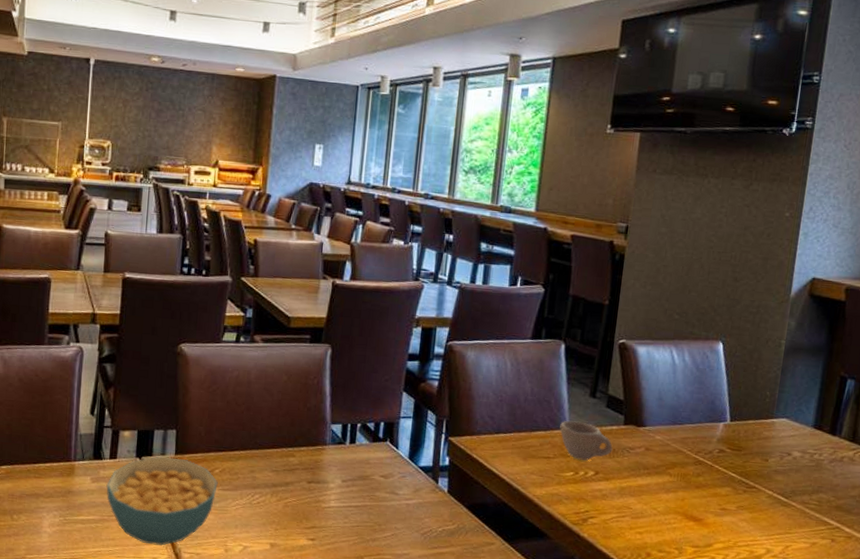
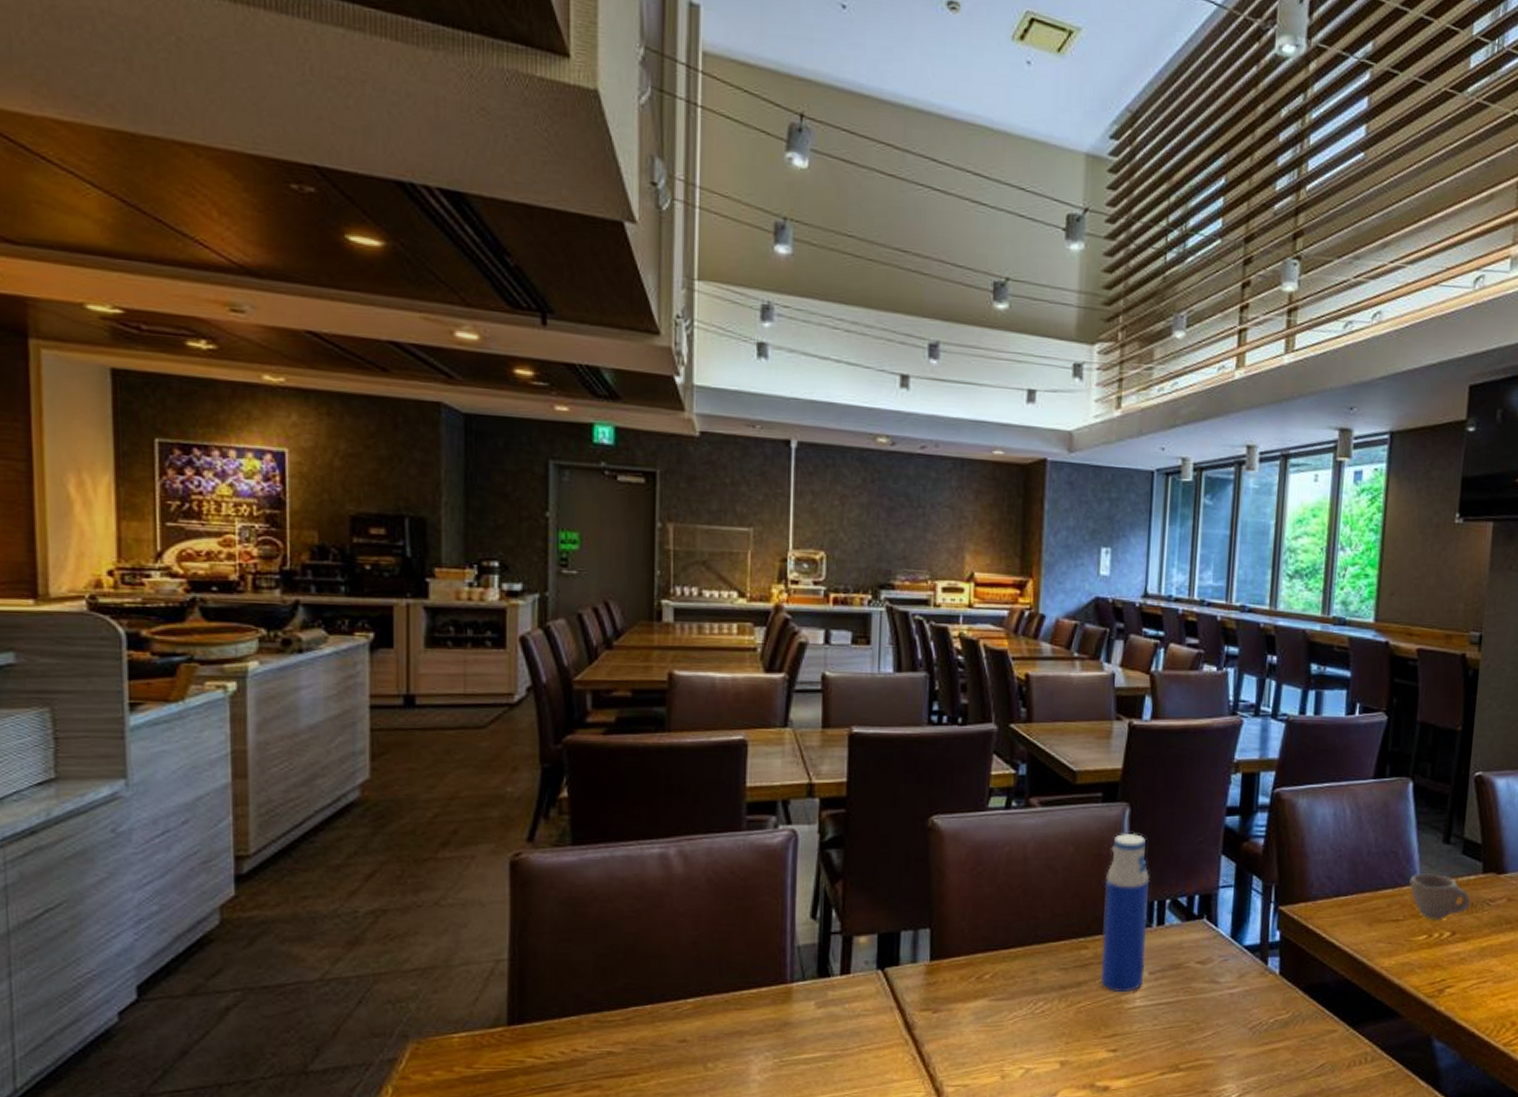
cereal bowl: present [106,456,218,546] -> none [837,965,989,1081]
water bottle: none [303,368,345,494] -> present [1100,832,1150,991]

